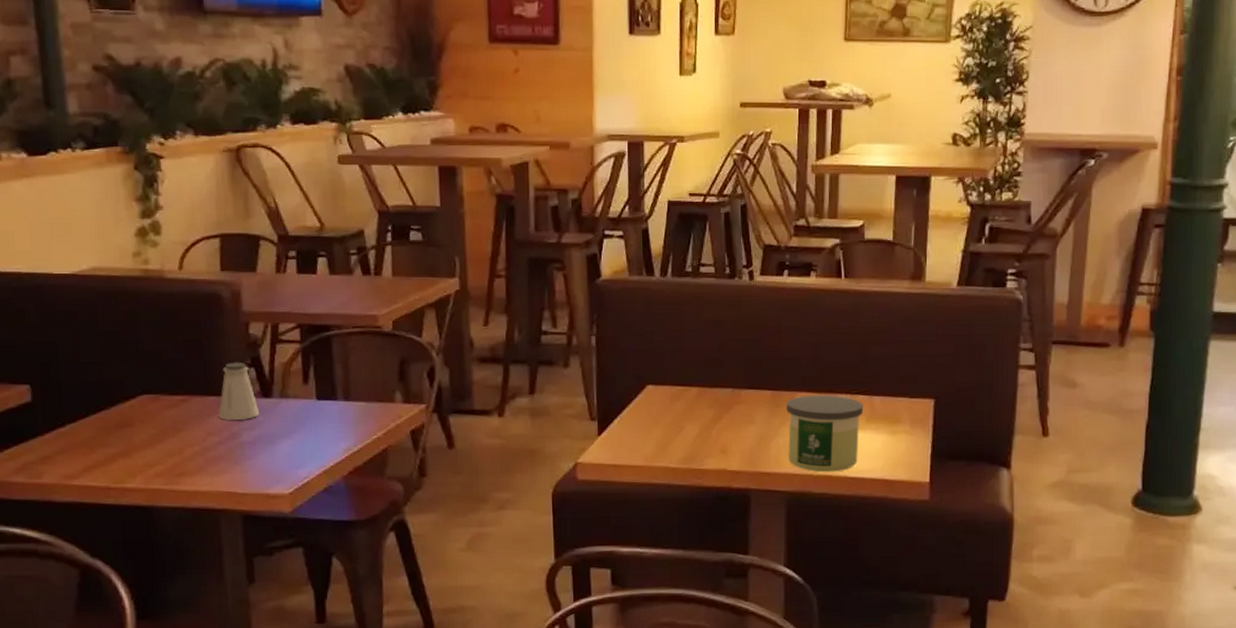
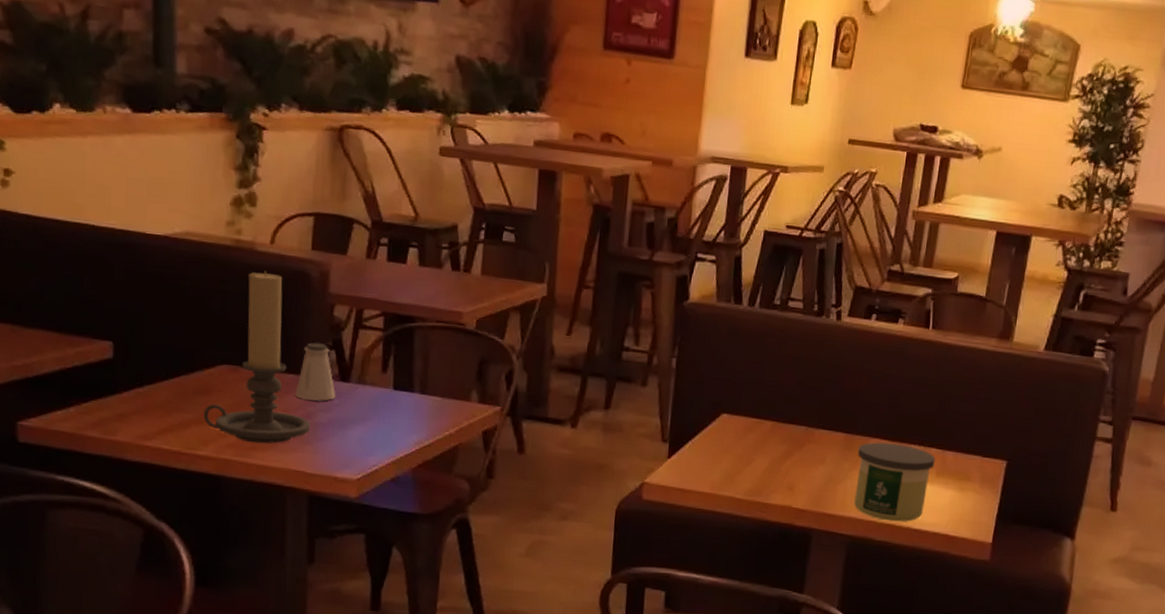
candle holder: none [128,297,237,470] -> present [203,271,310,444]

